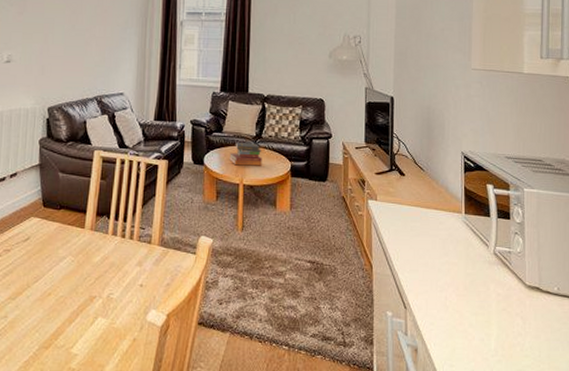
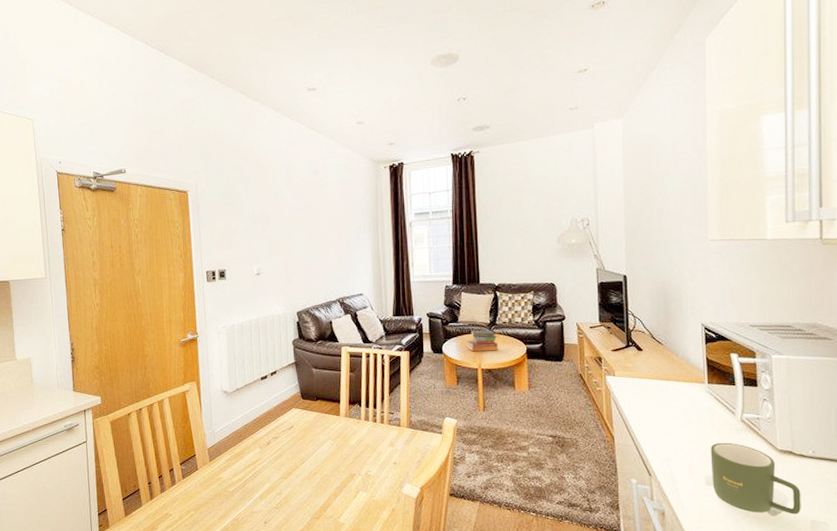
mug: none [464,275,546,354] -> present [710,442,801,515]

